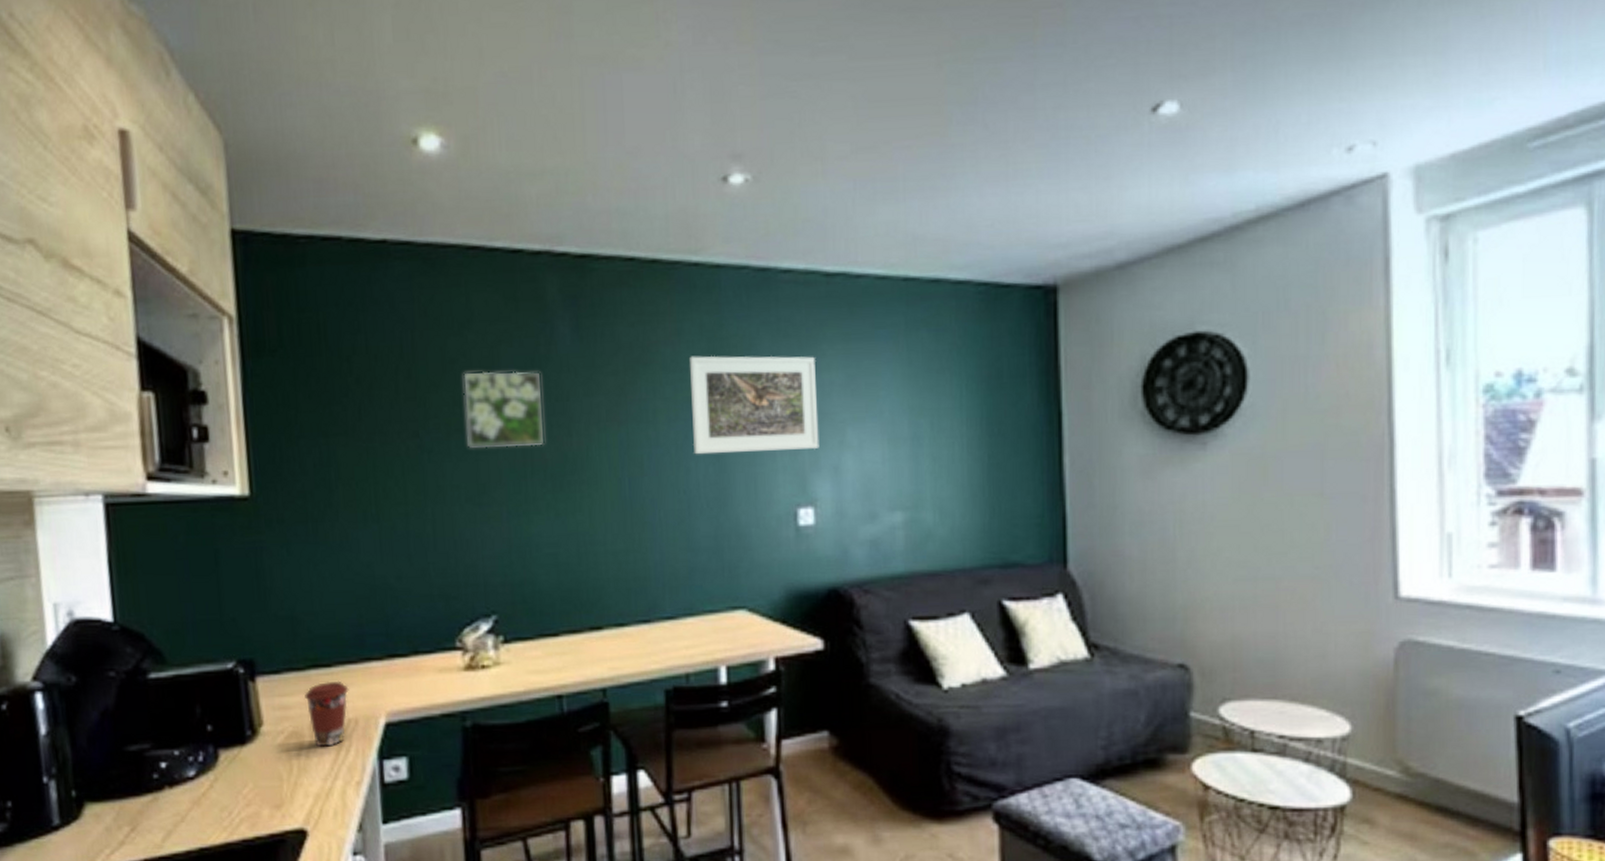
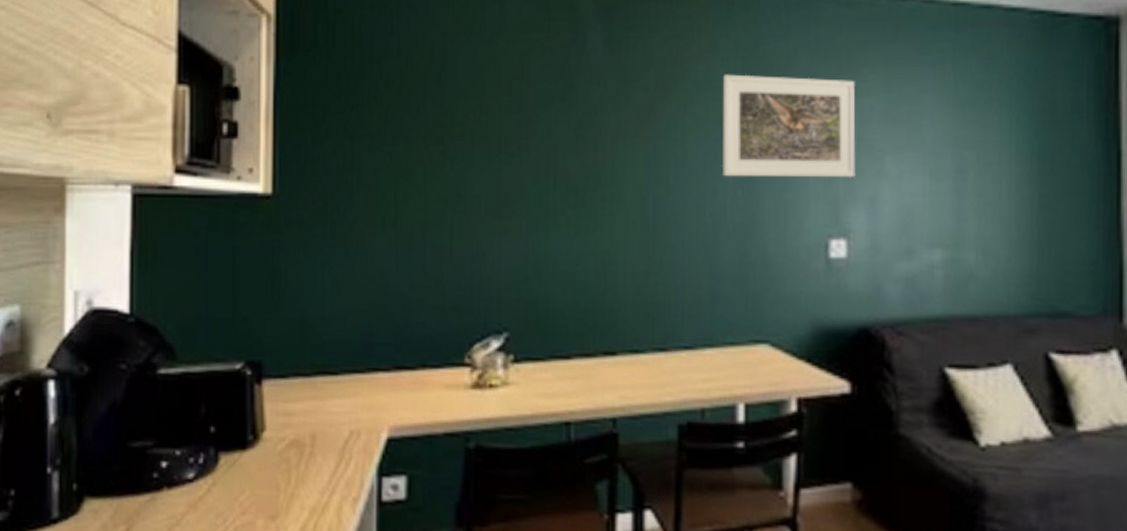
coffee cup: present [304,681,349,747] -> none [309,389,354,459]
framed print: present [462,370,543,449] -> none [490,79,568,159]

